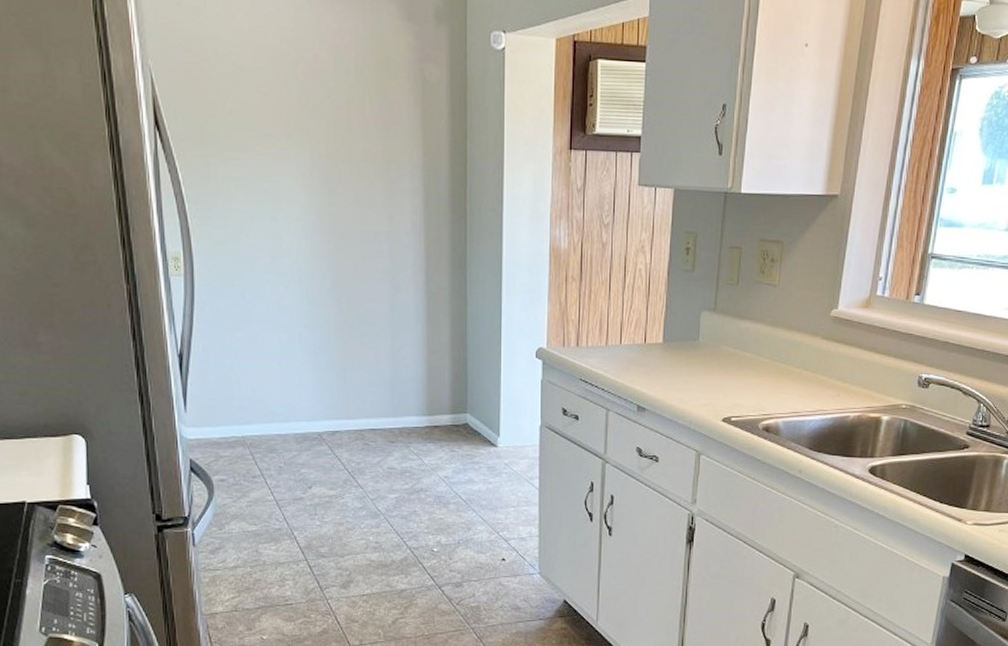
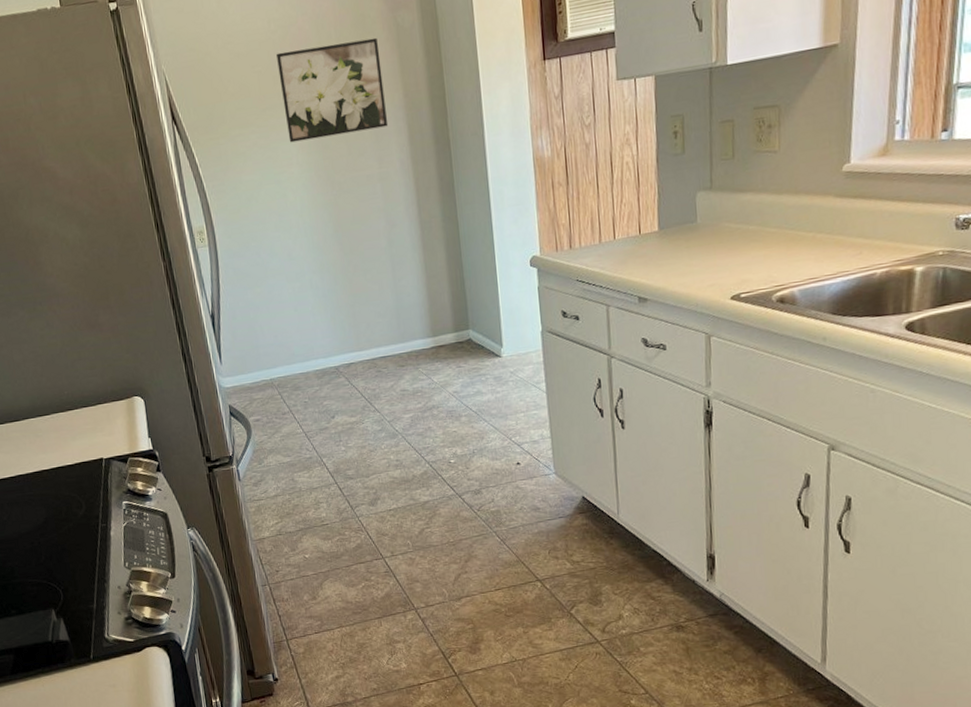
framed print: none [286,77,404,183] -> present [276,37,389,143]

